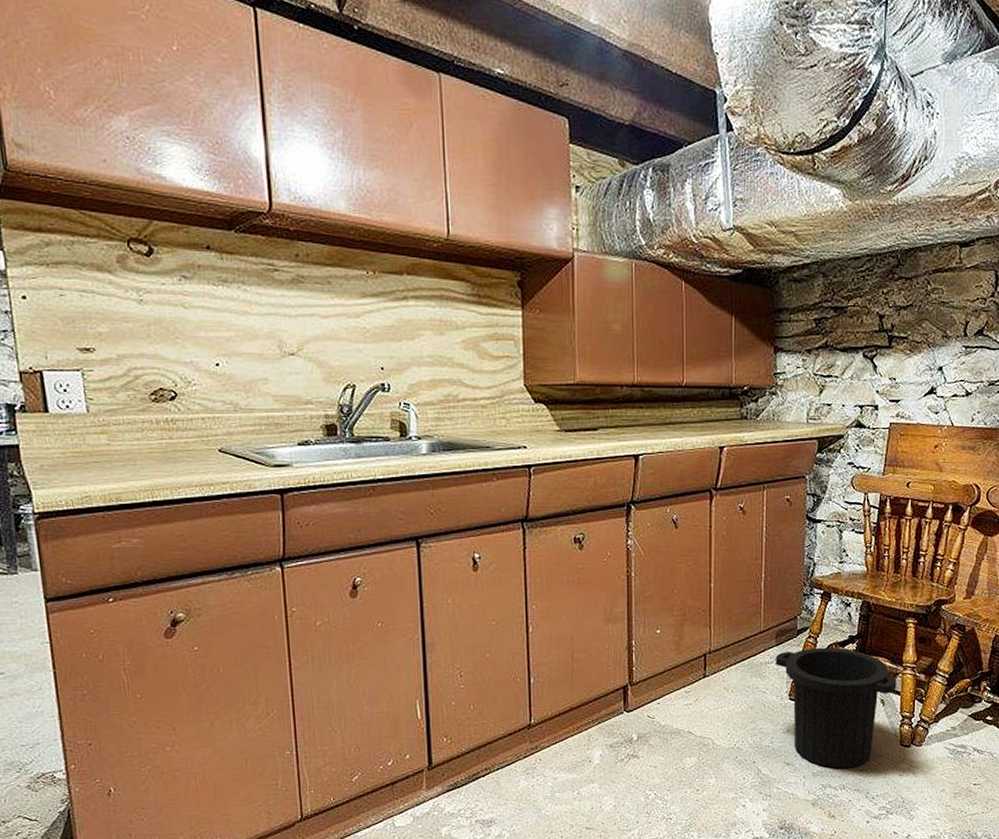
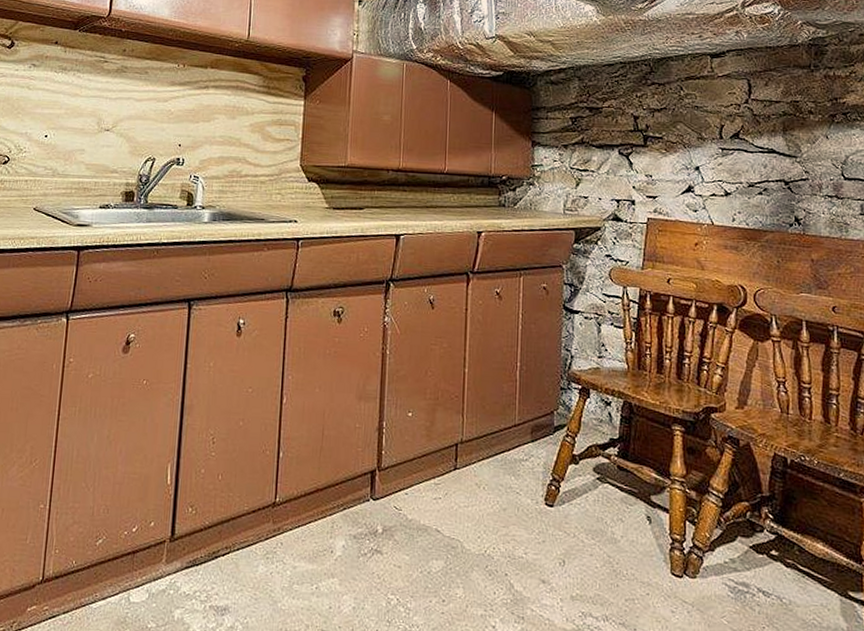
trash can: present [776,647,897,768] -> none [531,448,664,595]

